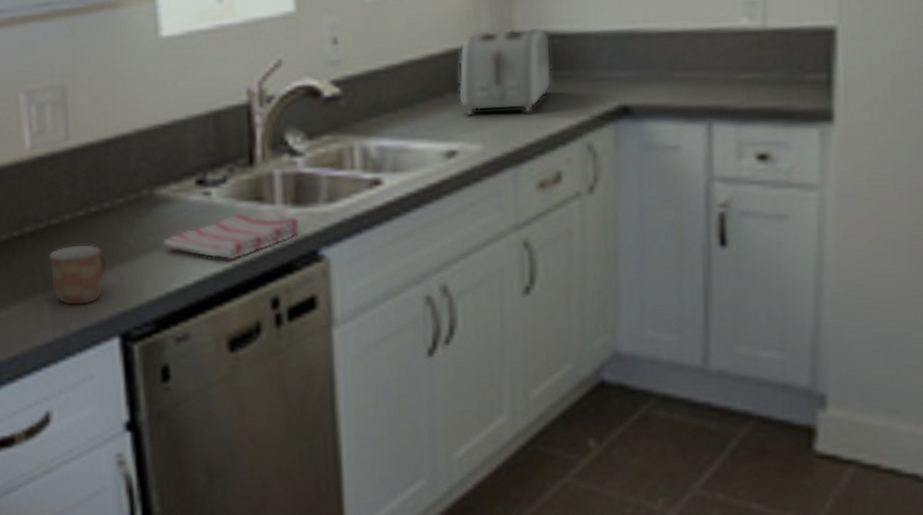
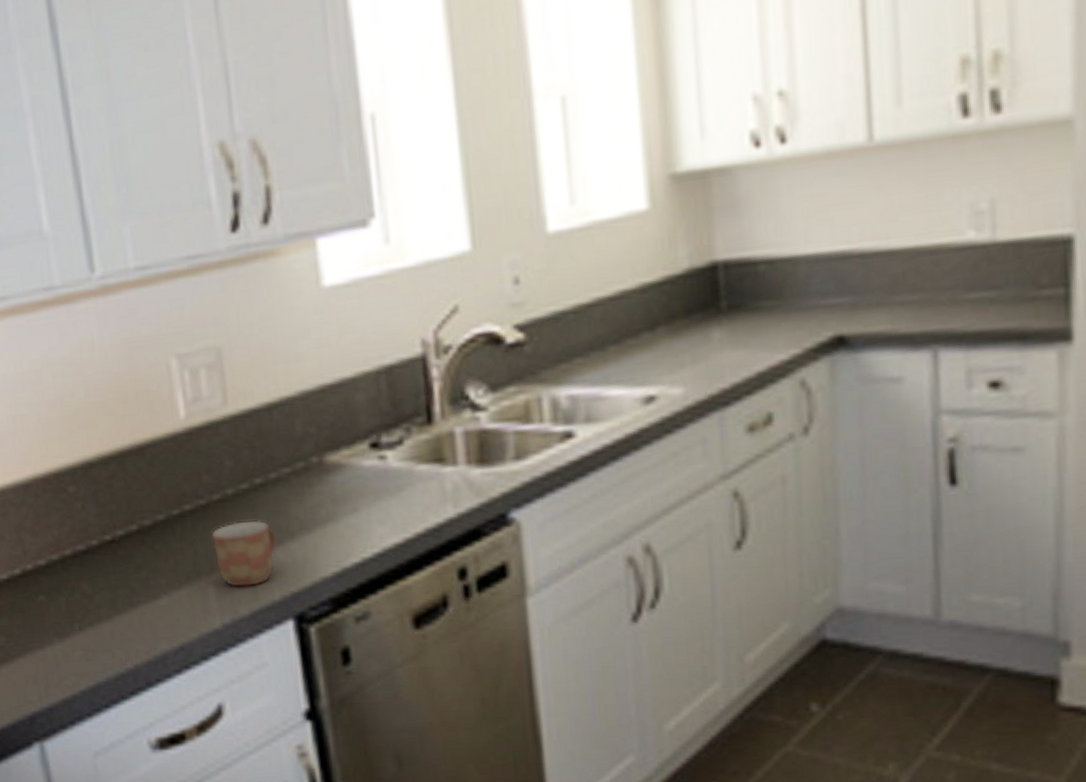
dish towel: present [162,212,300,260] -> none [336,476,486,530]
toaster: present [458,27,553,116] -> none [654,253,759,356]

